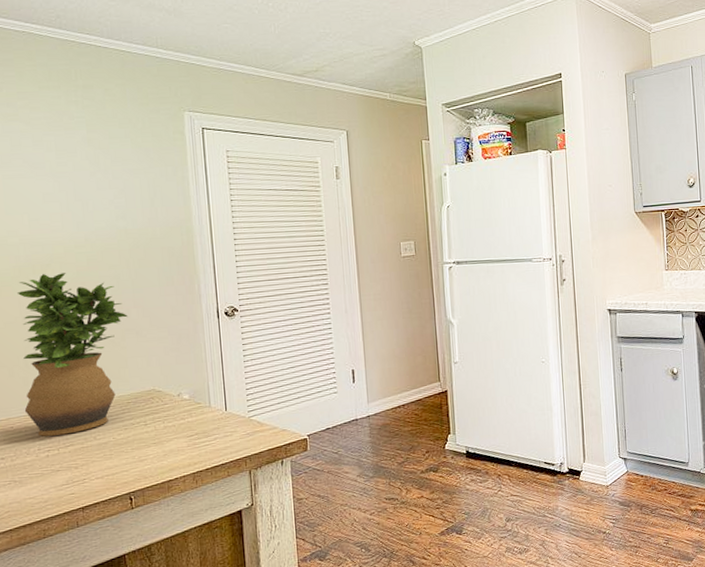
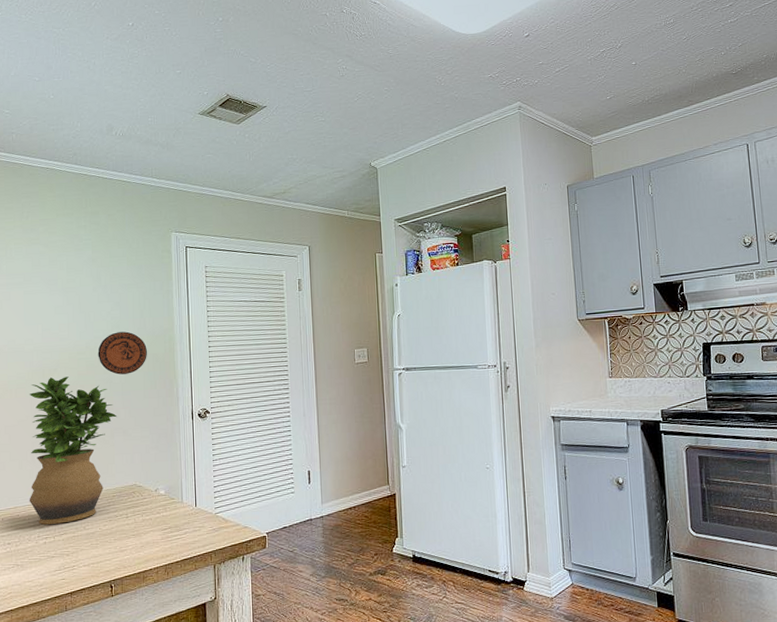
decorative plate: none [100,222,161,270] -> present [98,331,147,375]

